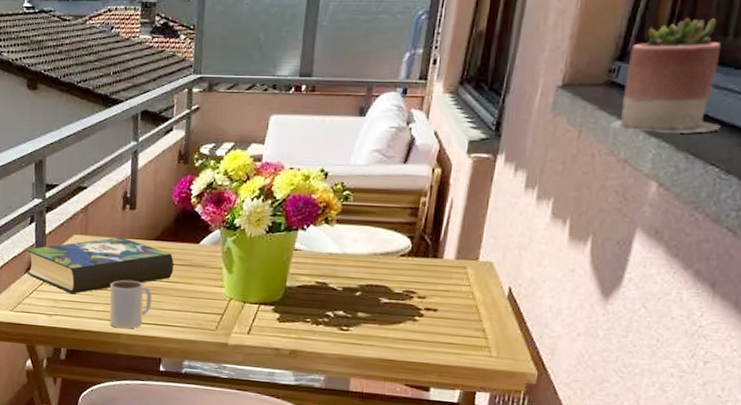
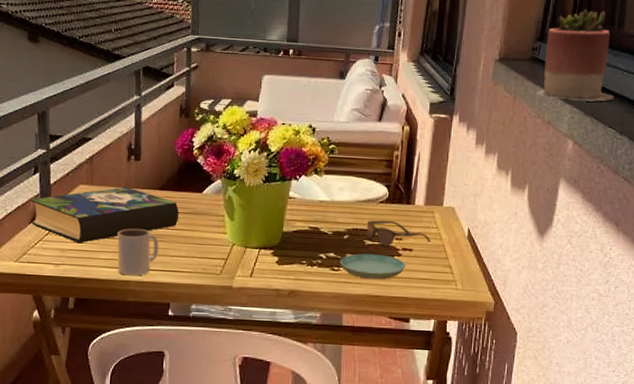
saucer: none [349,312,428,343] -> present [339,253,405,280]
sunglasses: none [382,275,462,306] -> present [366,220,432,247]

